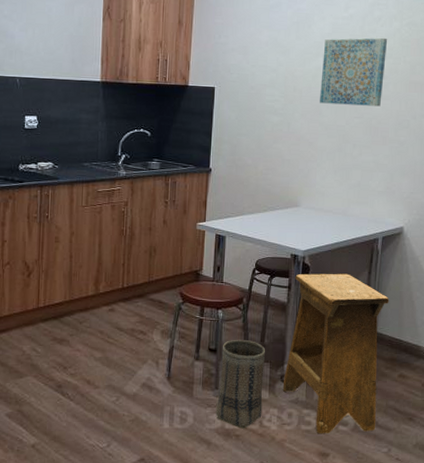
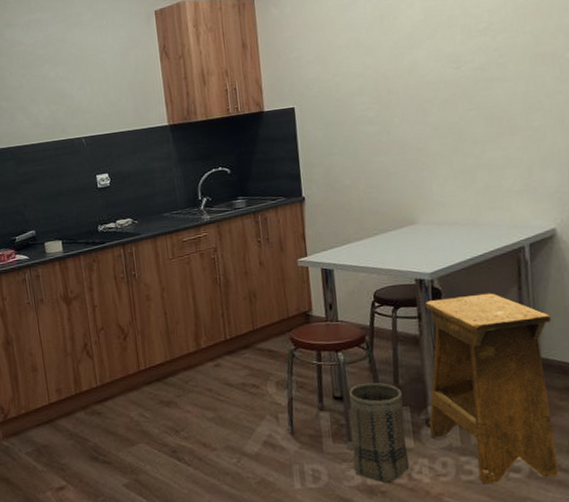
wall art: present [320,37,388,107] -> none [417,10,501,102]

